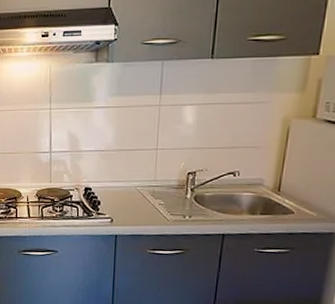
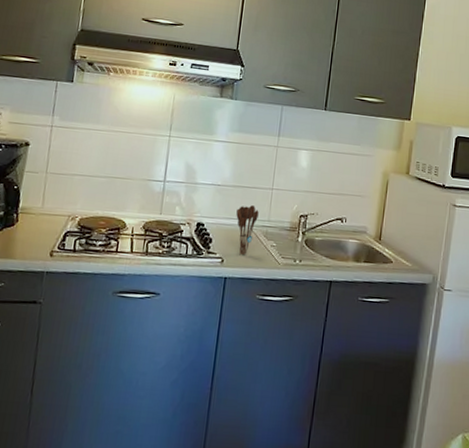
utensil holder: none [122,166,144,215] -> present [236,204,259,256]

